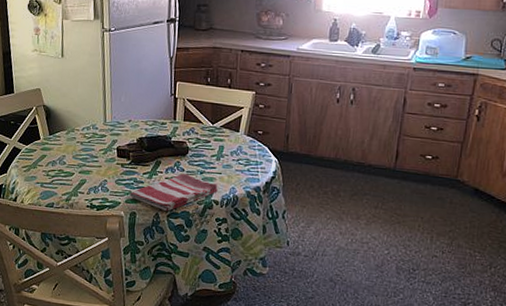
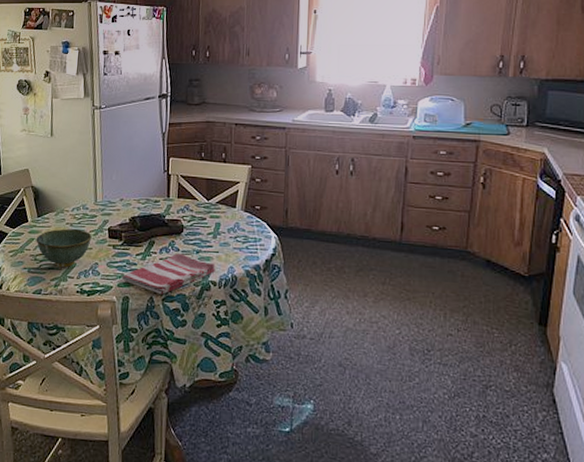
bowl: none [48,147,101,184] -> present [36,229,92,268]

